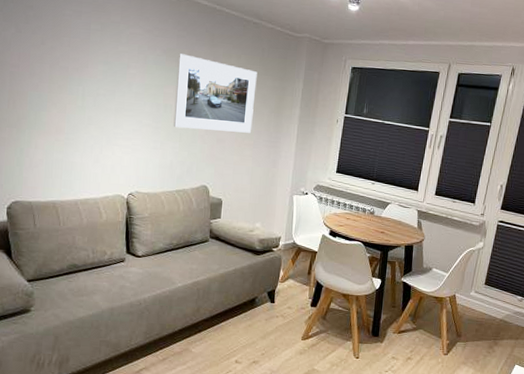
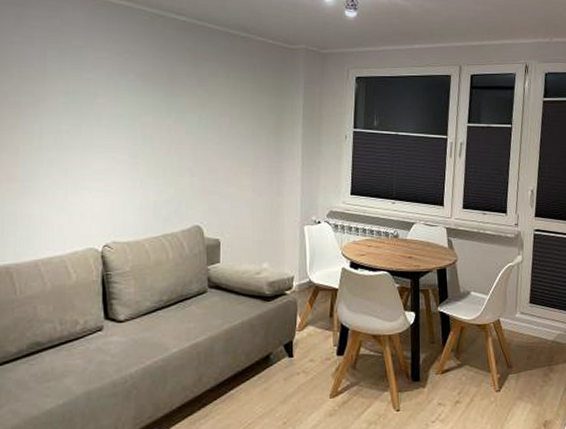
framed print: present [173,53,257,133] -> none [154,76,250,162]

